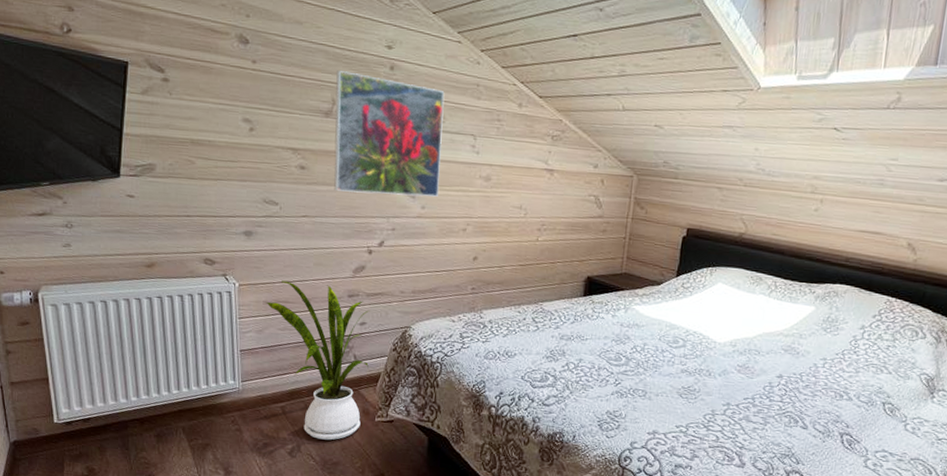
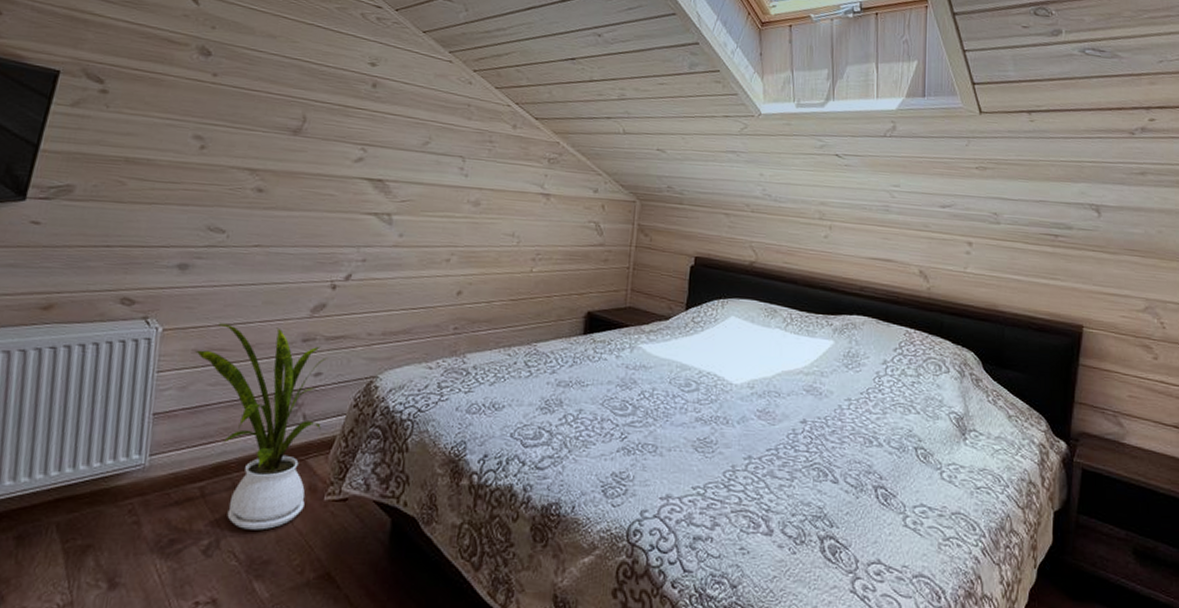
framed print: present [334,71,445,197] -> none [296,87,432,223]

